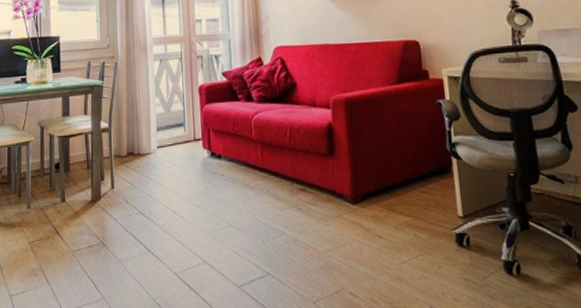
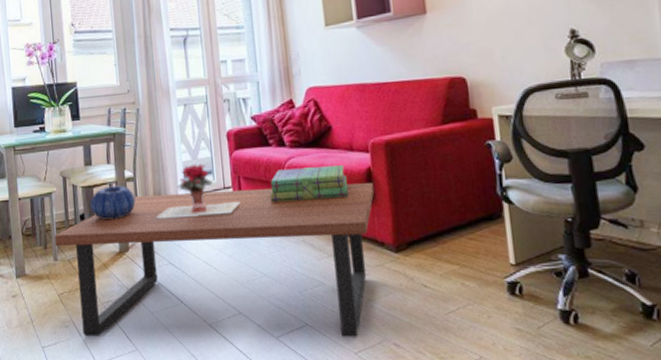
coffee table: none [30,137,335,287] -> present [55,183,375,337]
decorative bowl: none [65,136,110,170] -> present [90,185,136,220]
potted flower: none [127,116,209,169] -> present [155,163,240,219]
stack of books: none [237,120,310,155] -> present [270,165,348,203]

